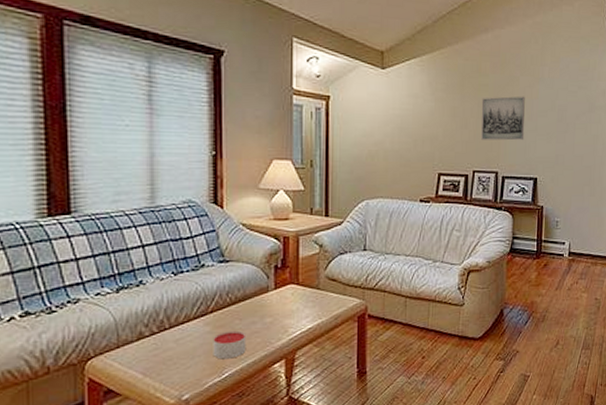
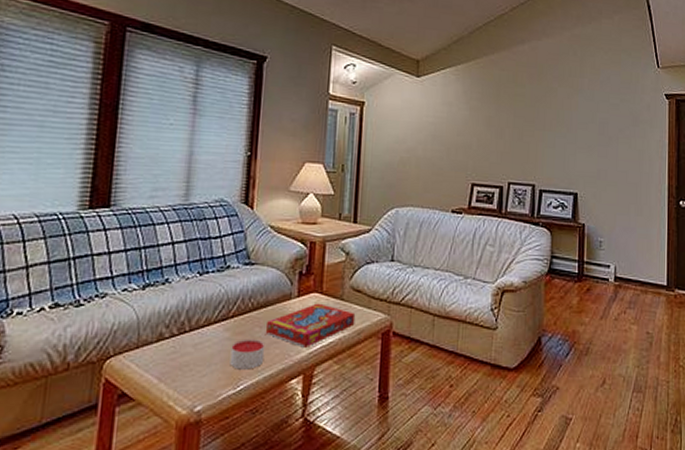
snack box: none [245,293,332,335] -> present [265,303,356,348]
wall art: present [481,96,525,141] -> none [517,107,564,153]

